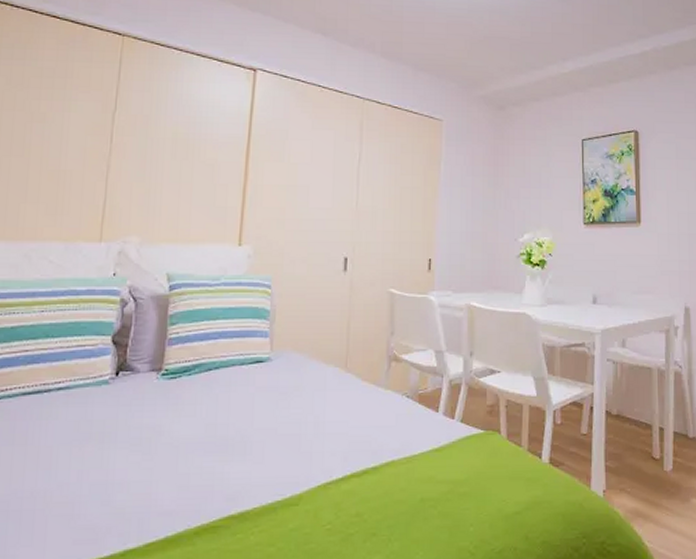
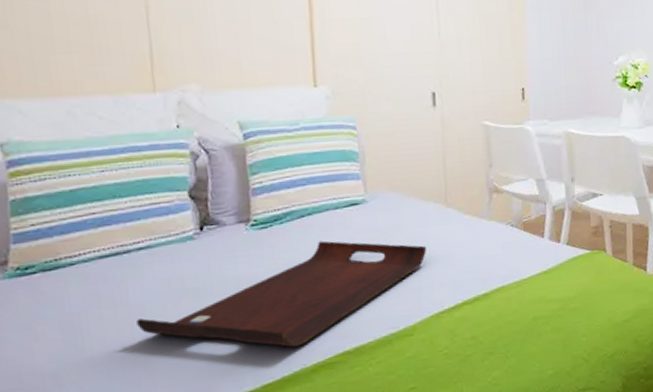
serving tray: none [42,396,323,505] -> present [136,240,427,348]

